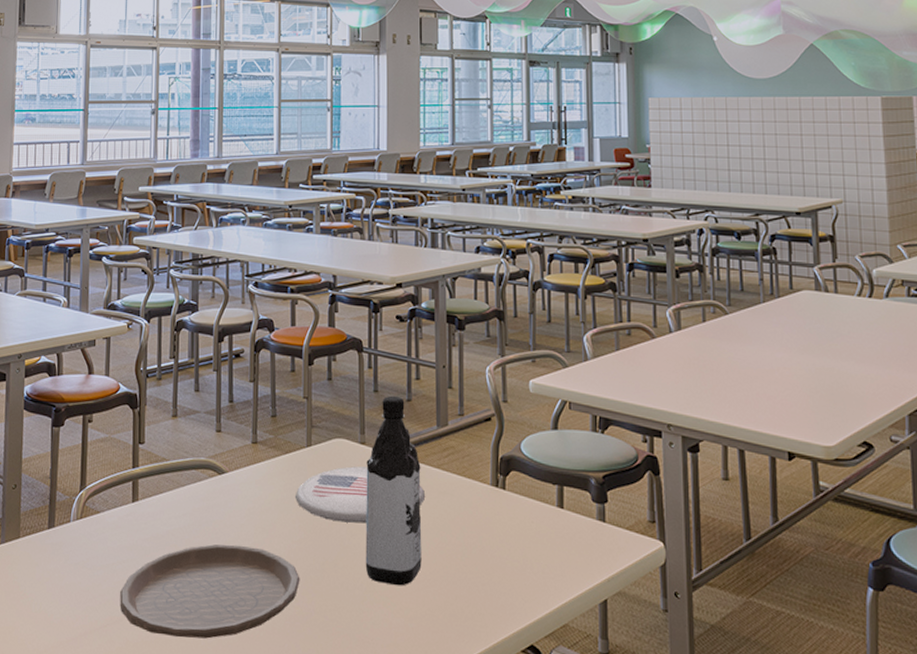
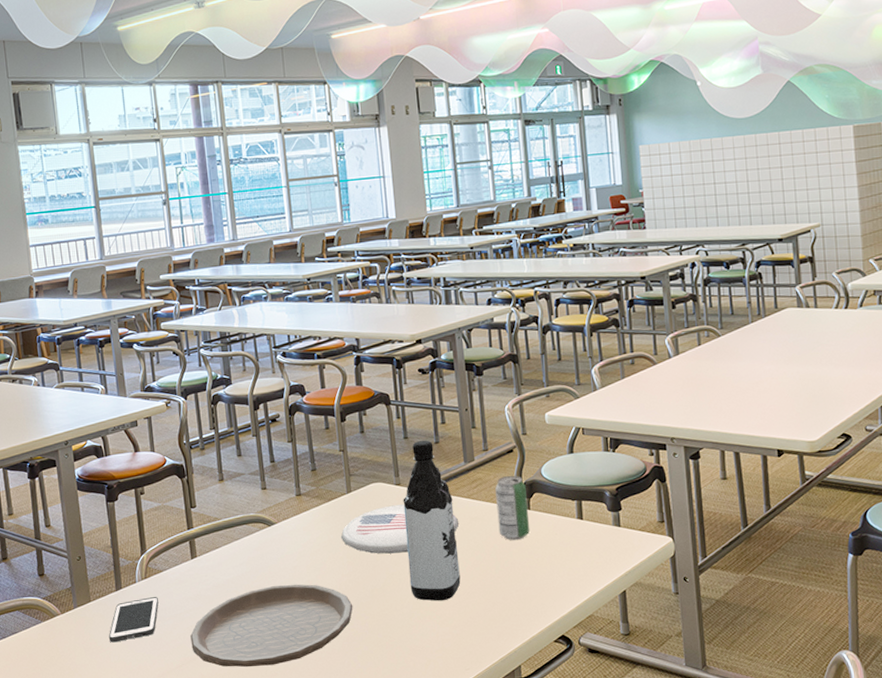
cell phone: none [33,541,91,589] -> present [108,597,159,643]
beverage can: none [468,447,504,524] -> present [495,475,530,540]

